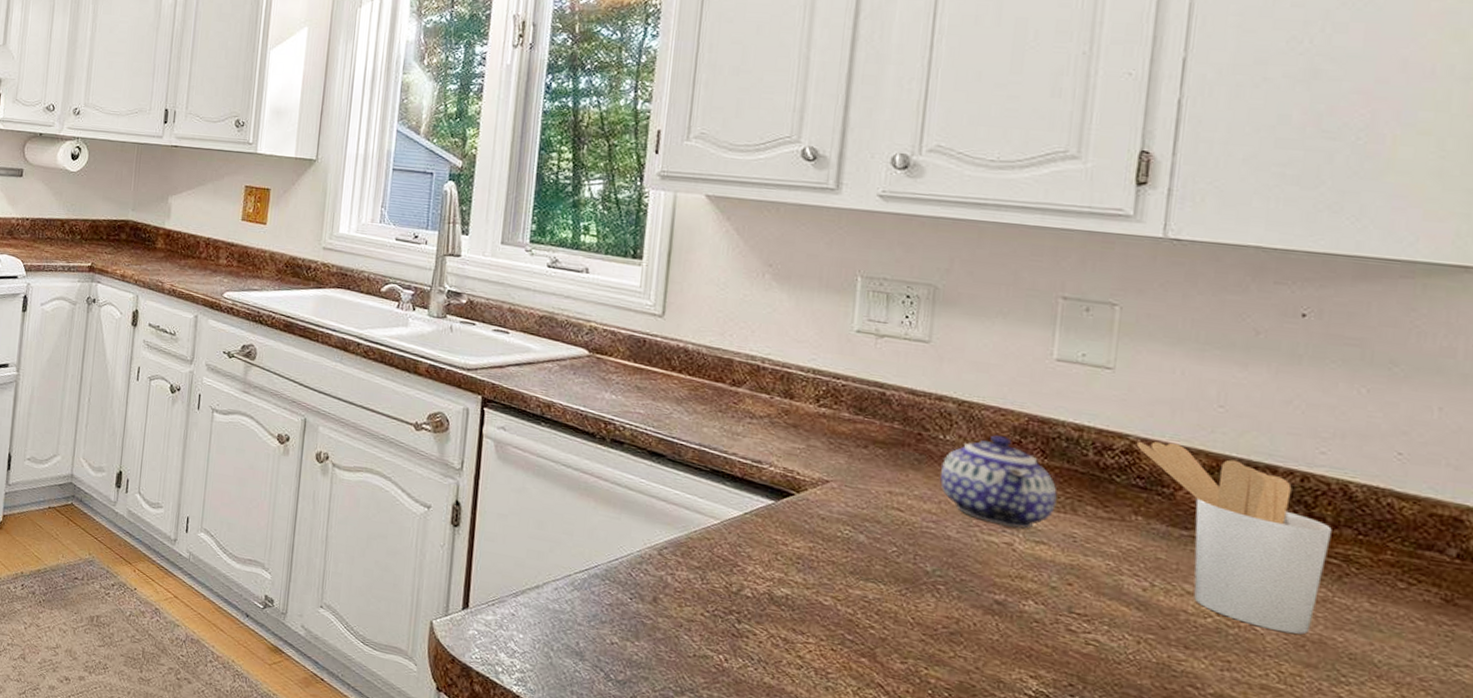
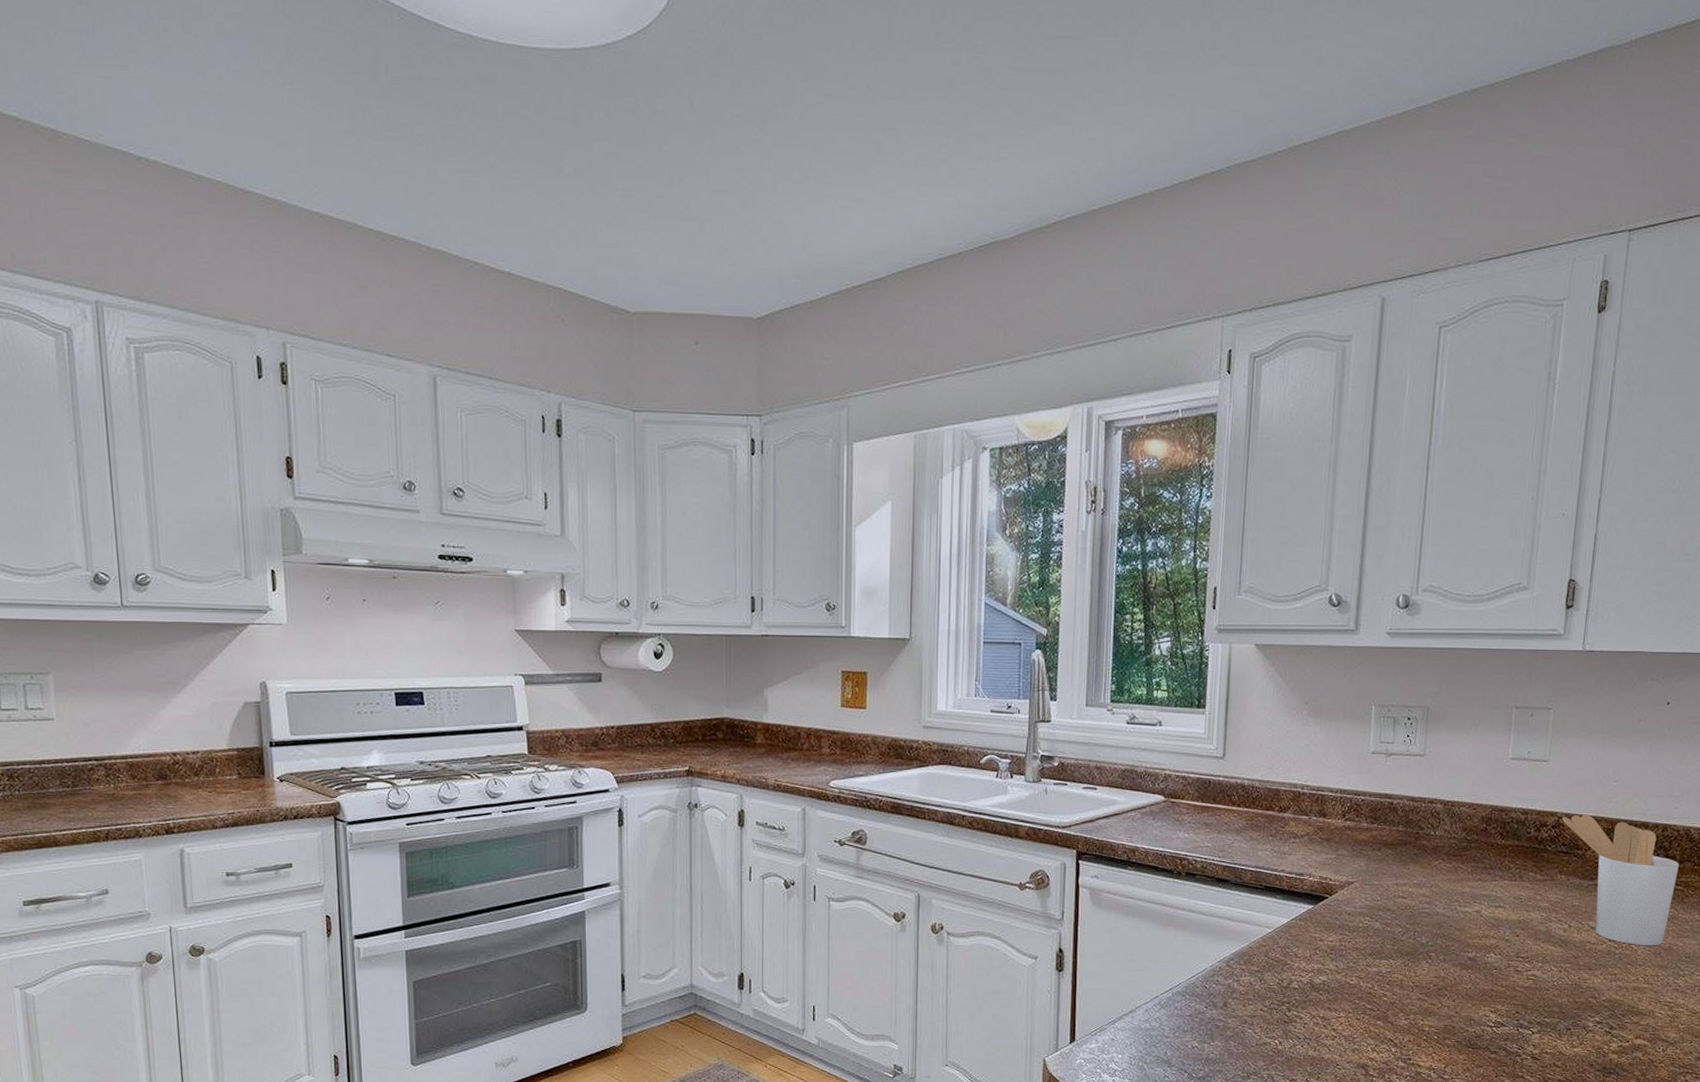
teapot: present [940,434,1057,529] -> none [1432,825,1510,898]

